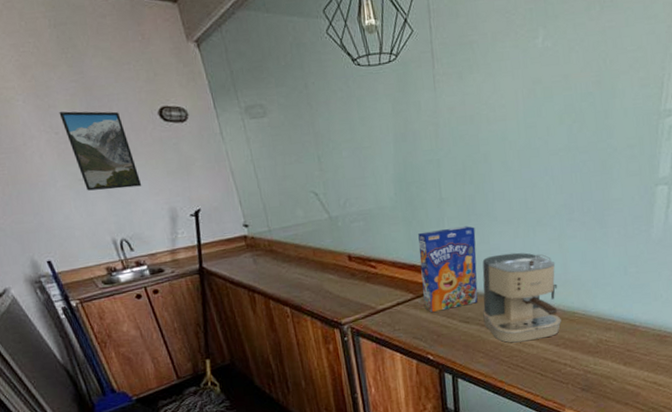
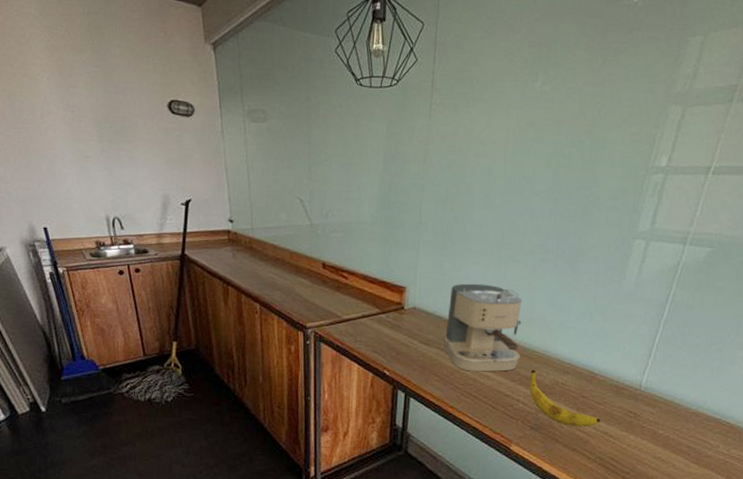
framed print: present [59,111,142,191] -> none [78,93,142,171]
cereal box: present [418,226,478,313] -> none [388,251,449,330]
banana: none [573,331,649,382] -> present [530,369,601,427]

